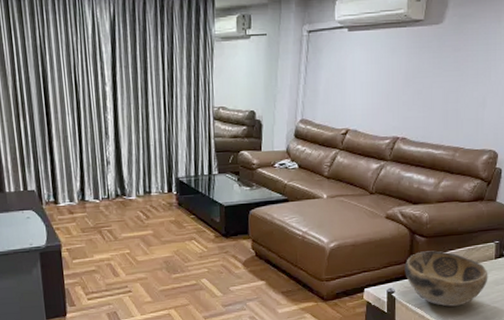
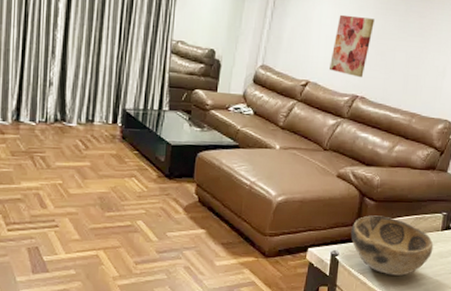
wall art: none [368,59,408,120] -> present [329,14,375,78]

